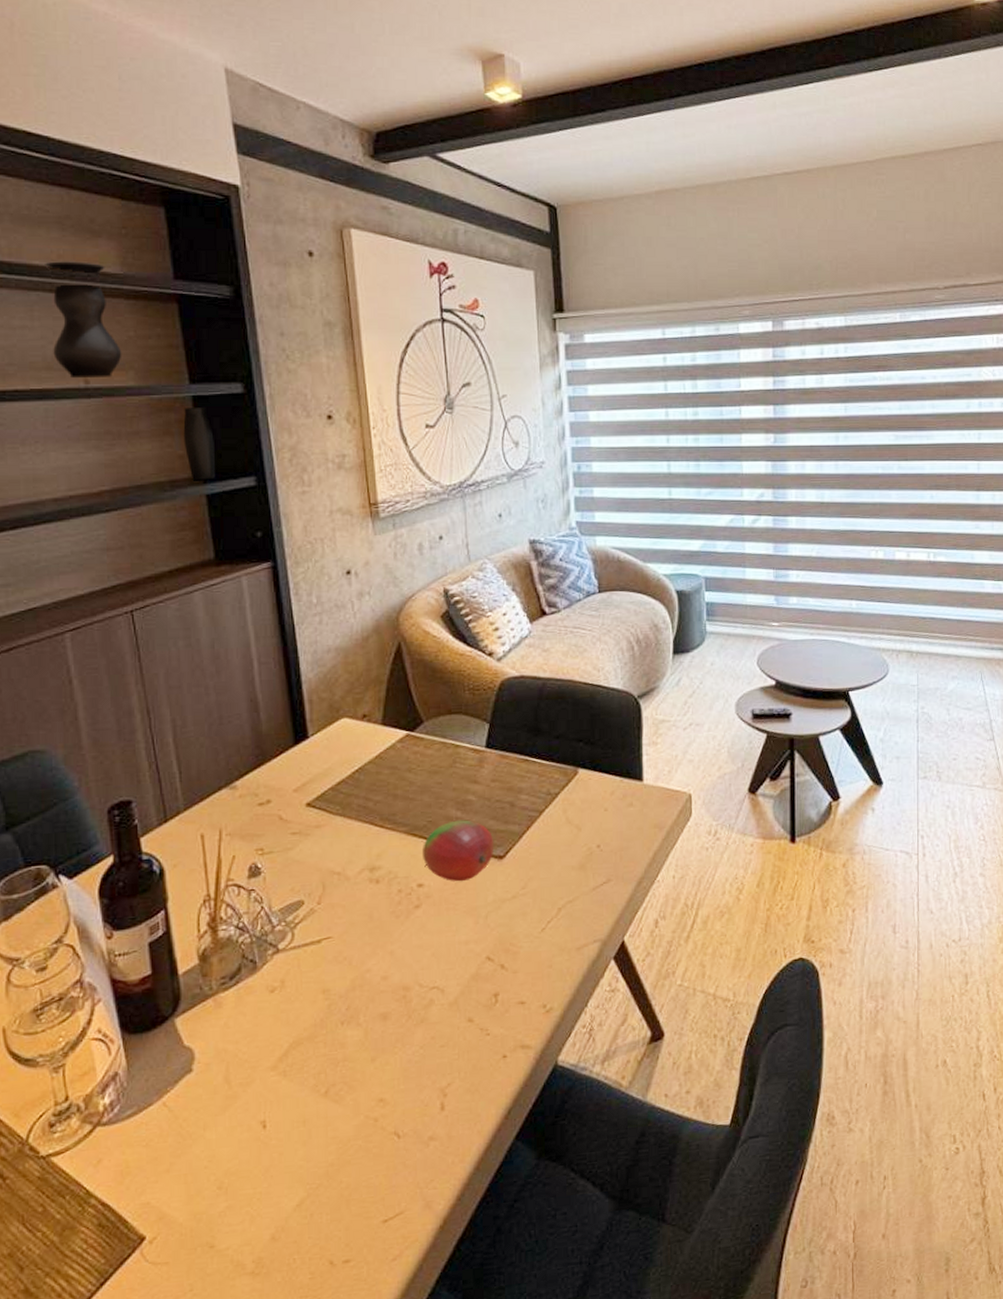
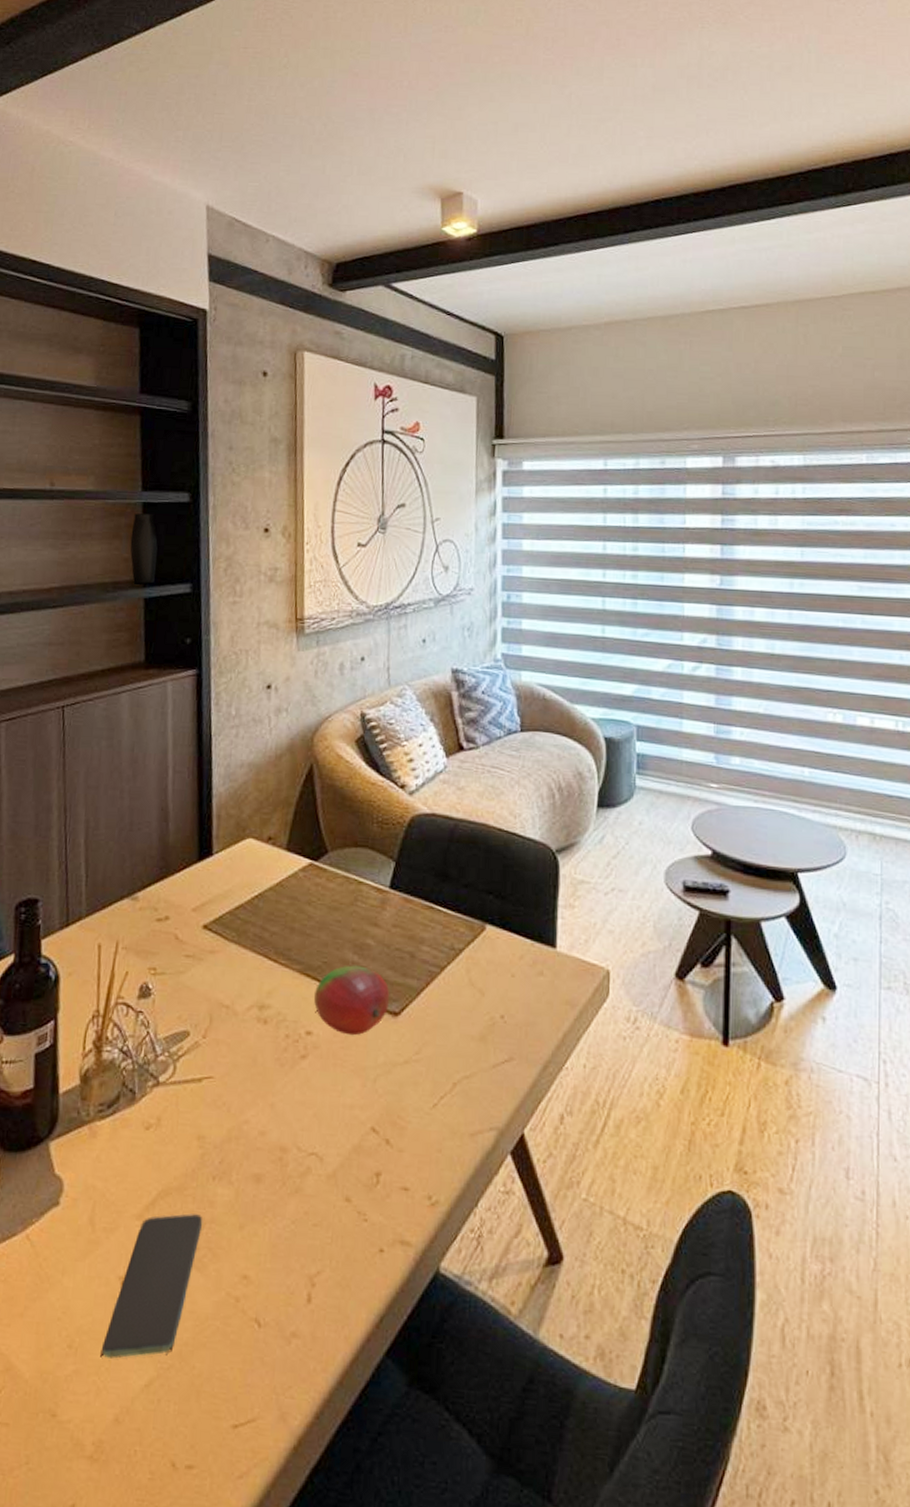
vase: present [45,261,122,379] -> none [27,373,86,481]
smartphone: none [252,1056,336,1190] -> present [102,1213,203,1358]

